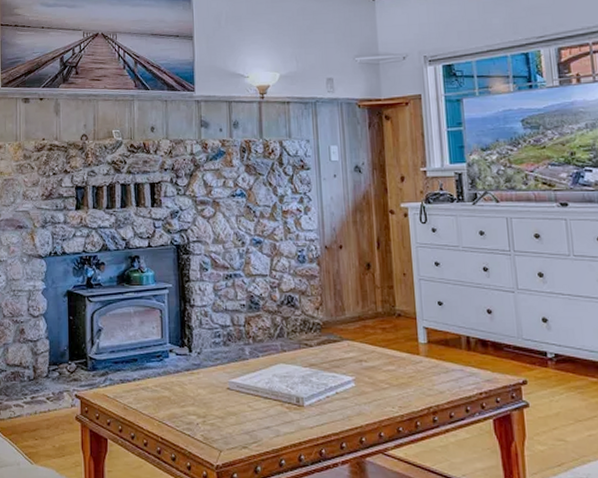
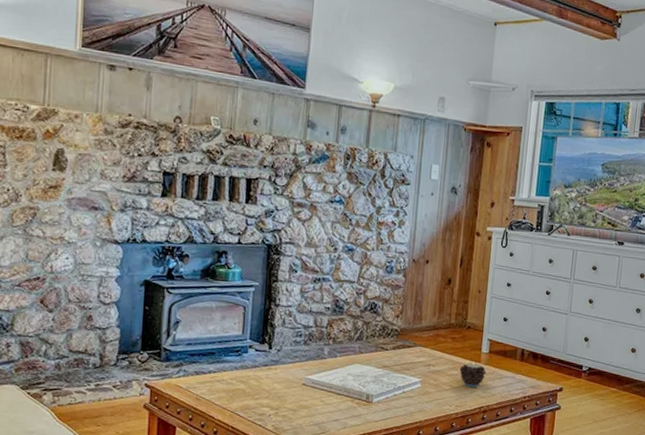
candle: none [396,354,429,384] -> present [459,361,486,388]

